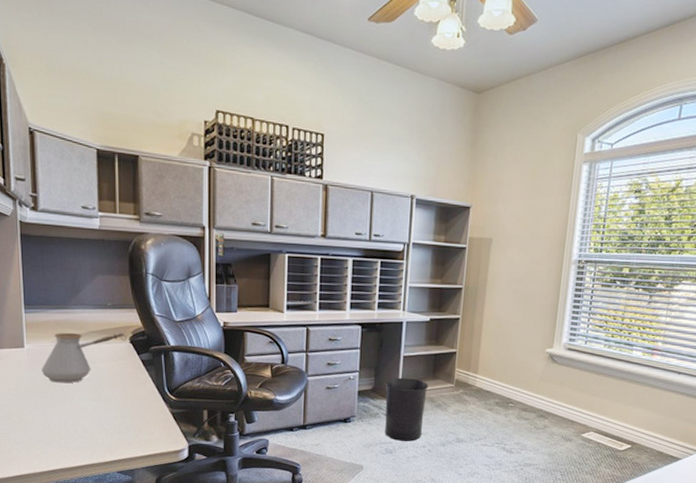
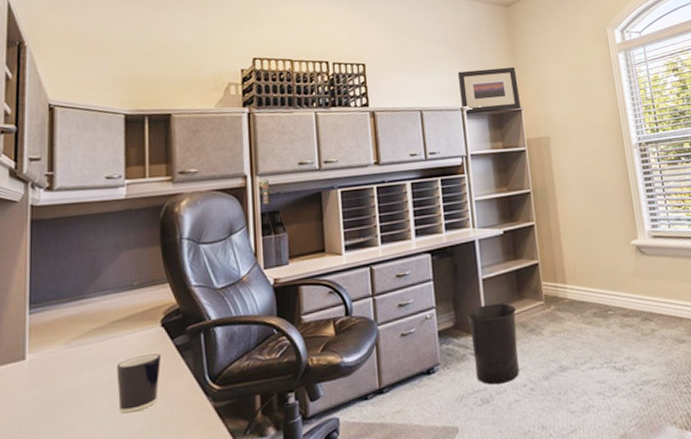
coffee pot: present [41,332,126,383] -> none [45,316,157,399]
mug: none [95,362,129,403] -> present [116,353,161,414]
picture frame: none [412,157,473,207] -> present [457,66,521,114]

